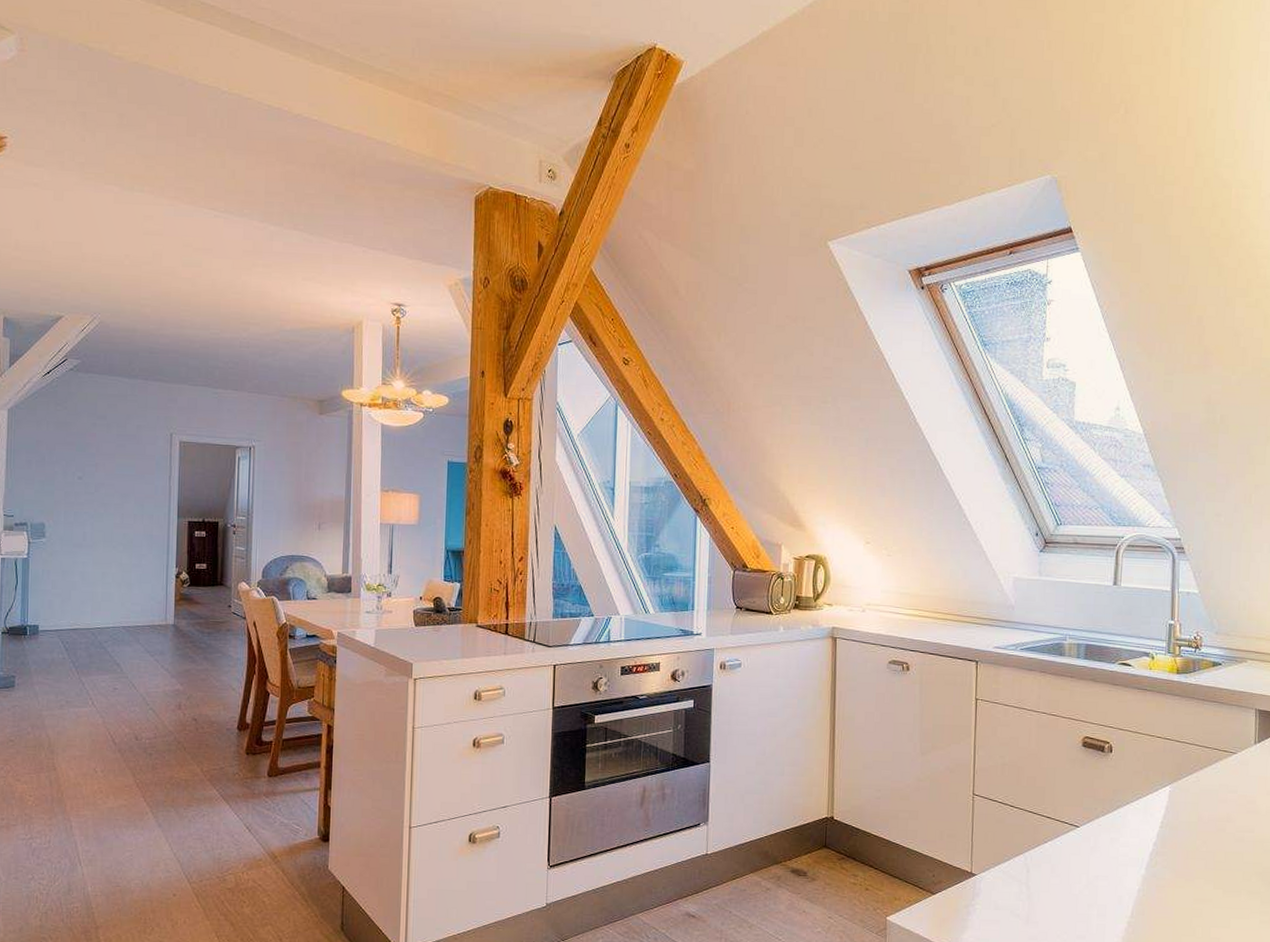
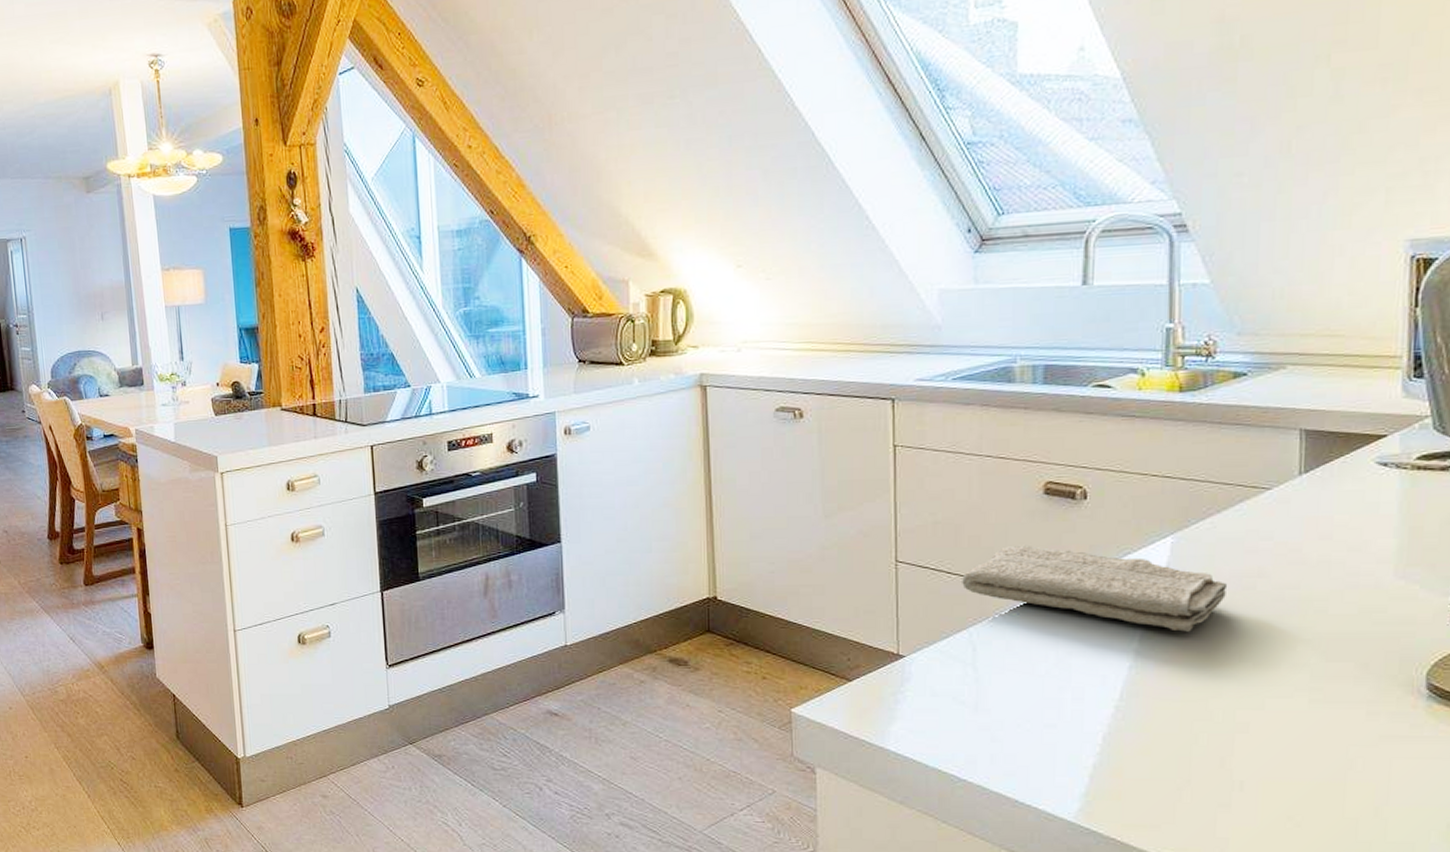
washcloth: none [1021,786,1207,863] -> present [962,545,1228,632]

